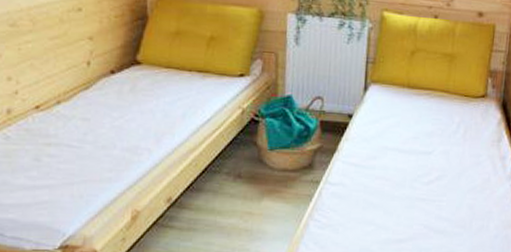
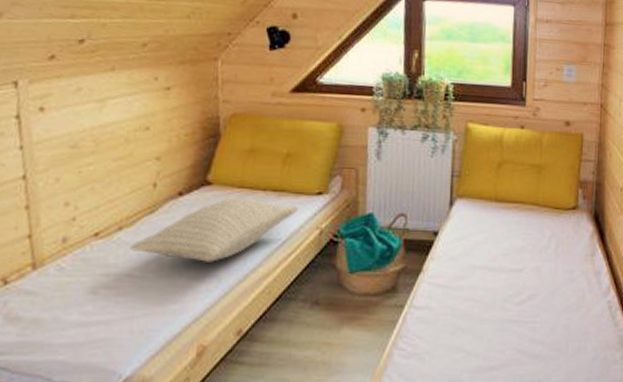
pillow: none [68,77,223,136] -> present [130,197,299,262]

